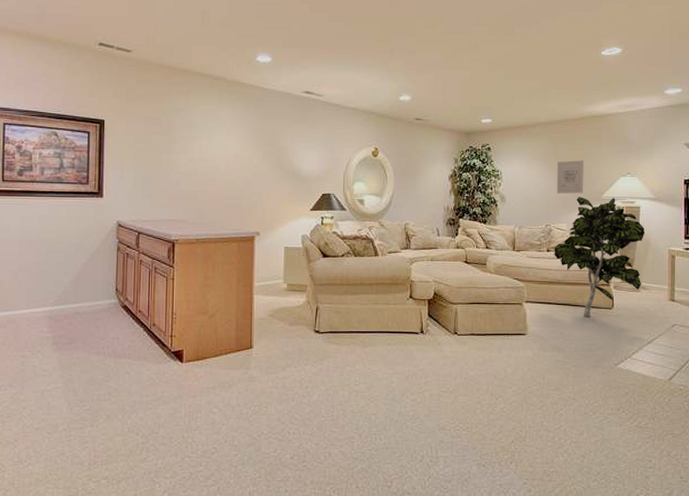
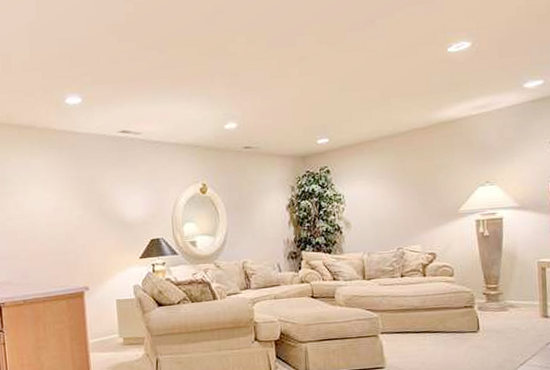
indoor plant: present [554,196,645,318] -> none [408,211,510,344]
wall art: present [556,160,584,194] -> none [405,173,438,213]

